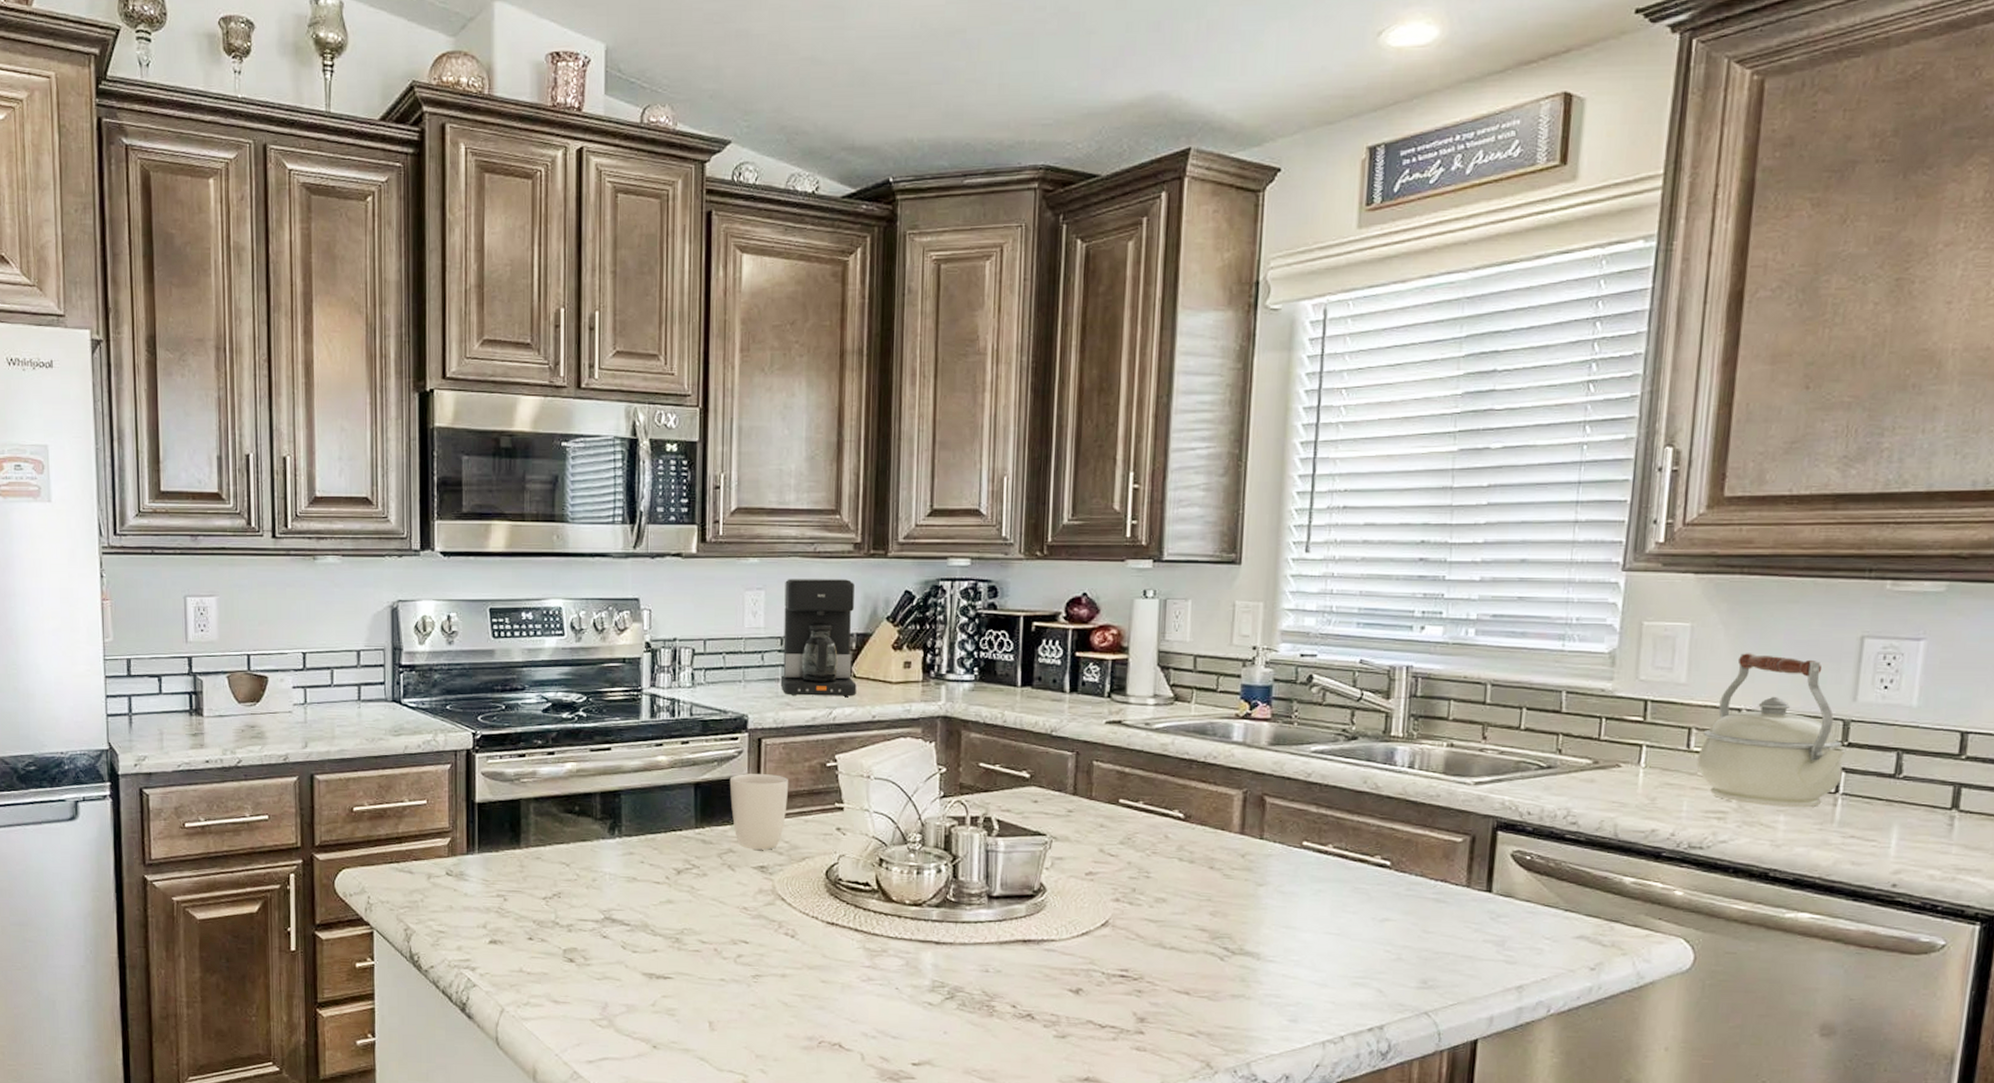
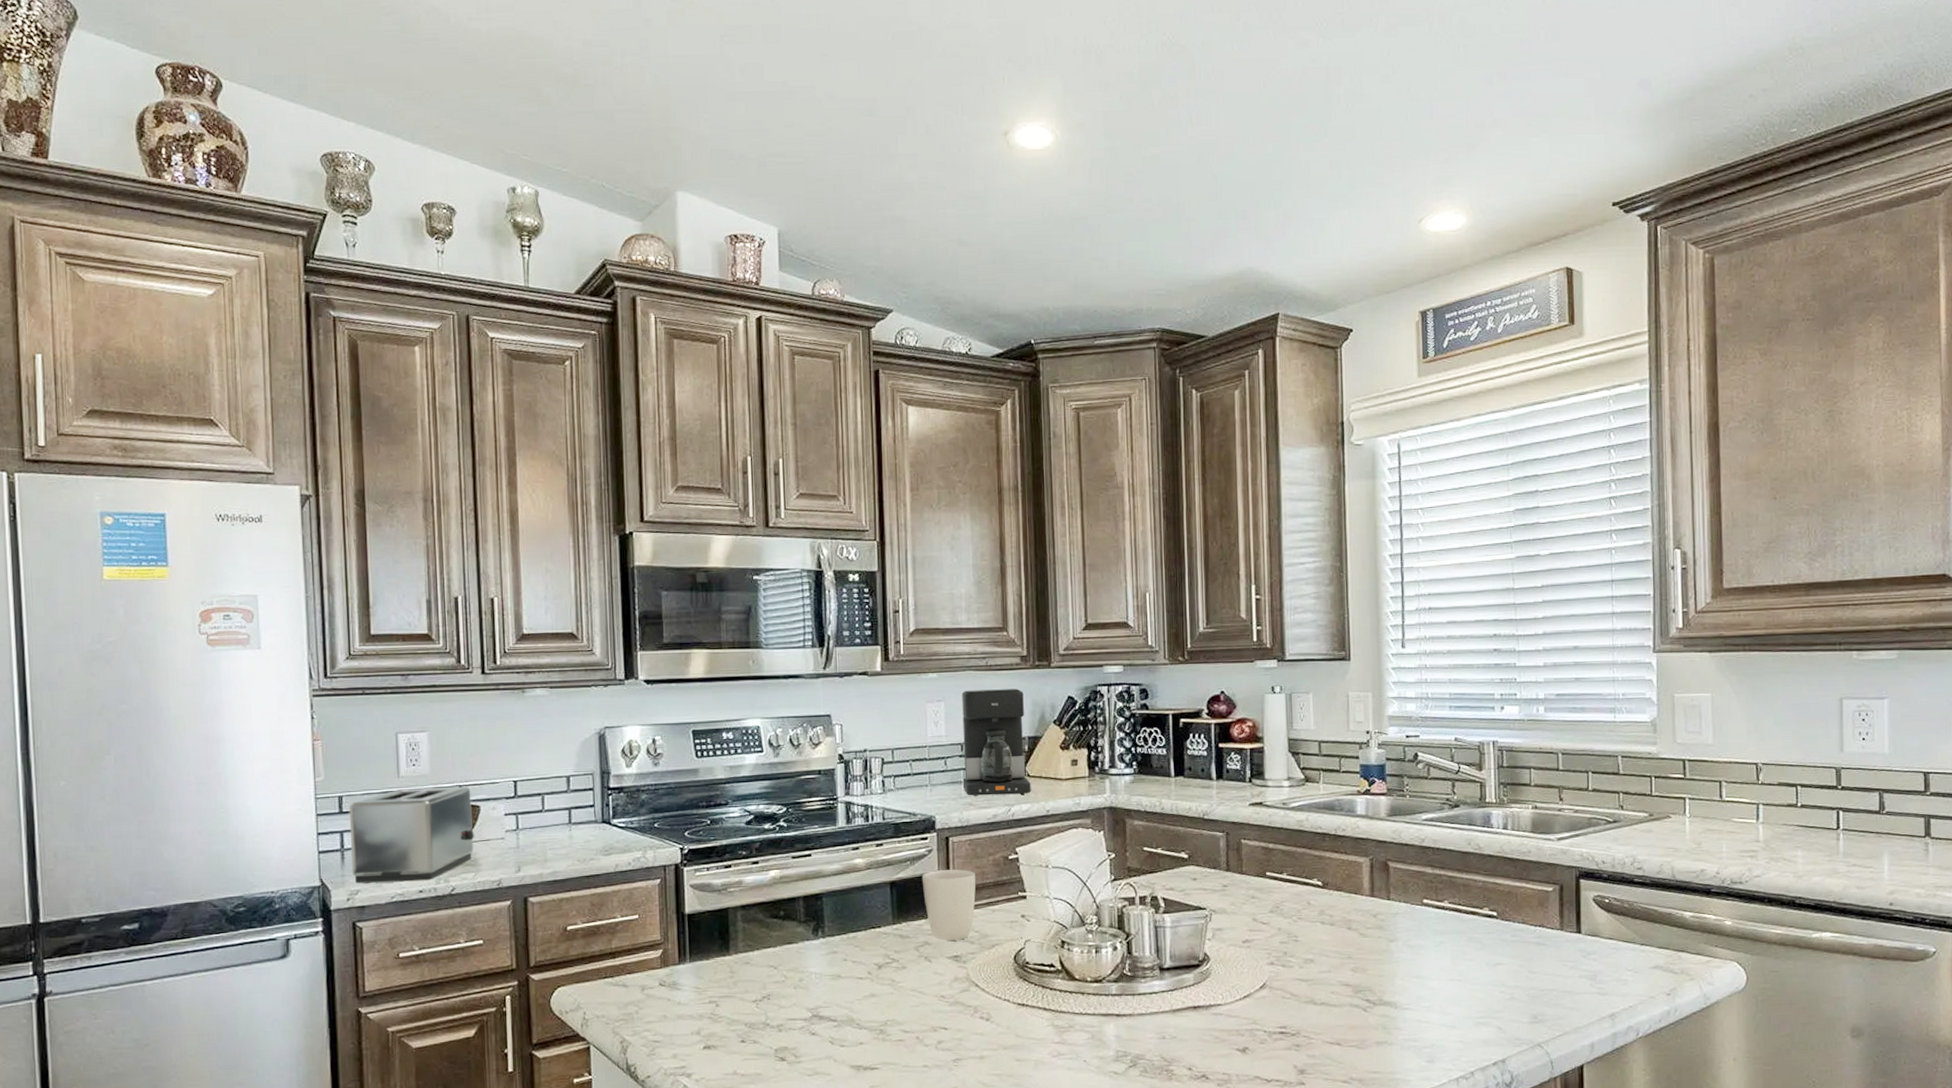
toaster: none [137,654,262,751] -> present [349,786,475,884]
kettle: present [1697,653,1846,808] -> none [1729,716,1841,844]

